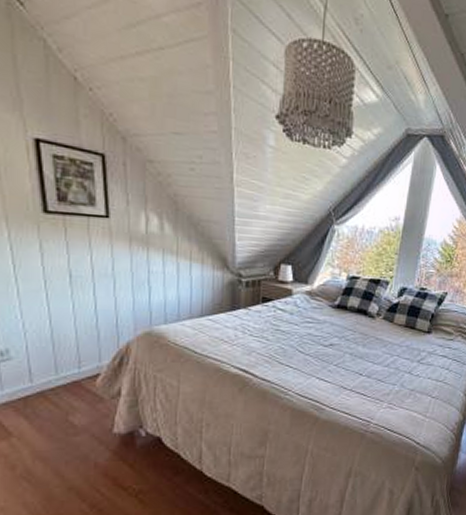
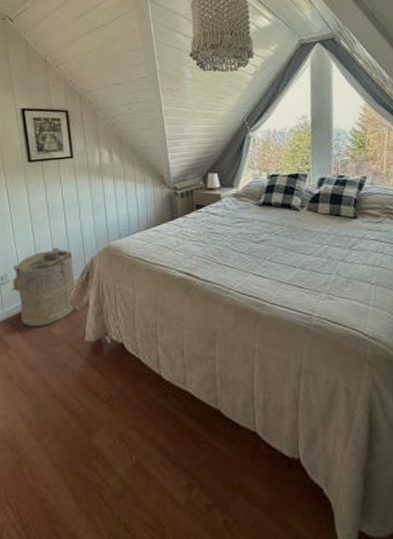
laundry hamper: none [16,324,104,413] -> present [12,247,75,327]

